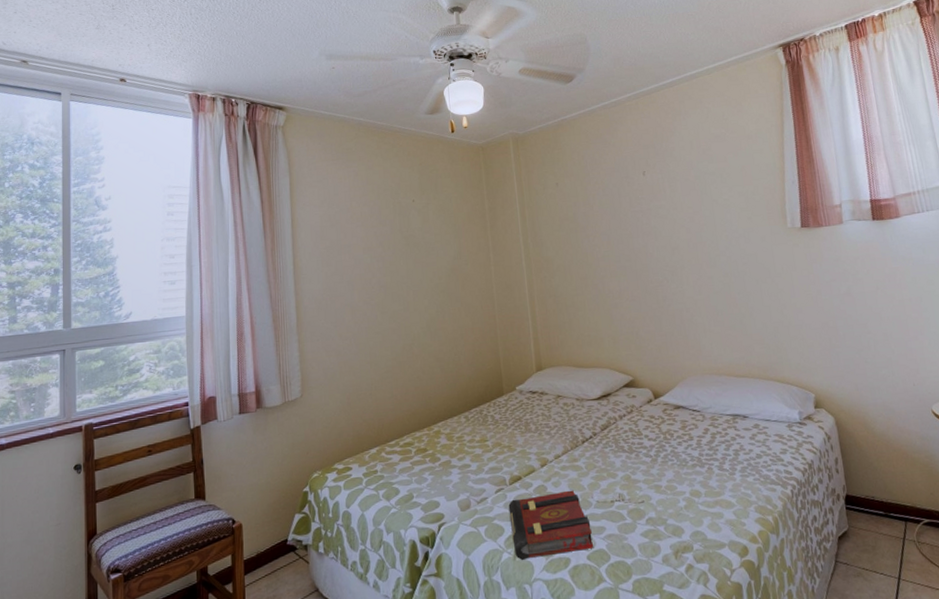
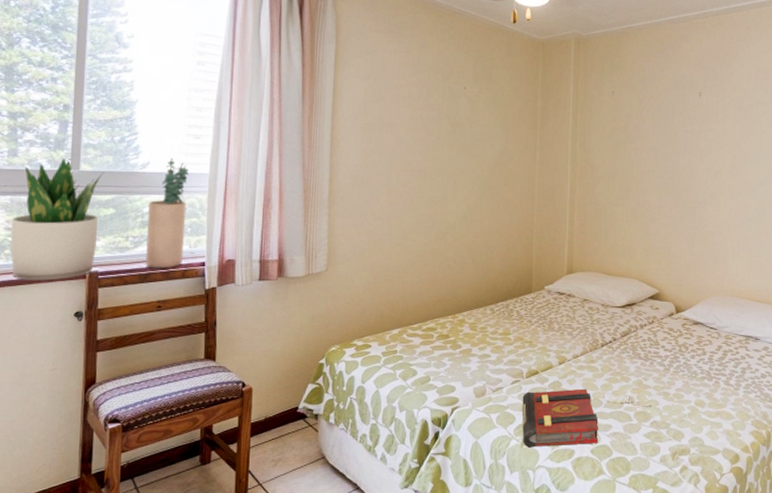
planter: none [15,319,92,440] -> present [10,159,104,282]
vase: none [134,306,168,415] -> present [146,158,188,269]

